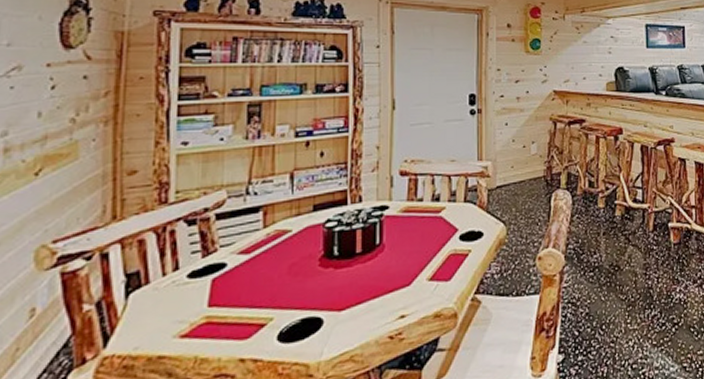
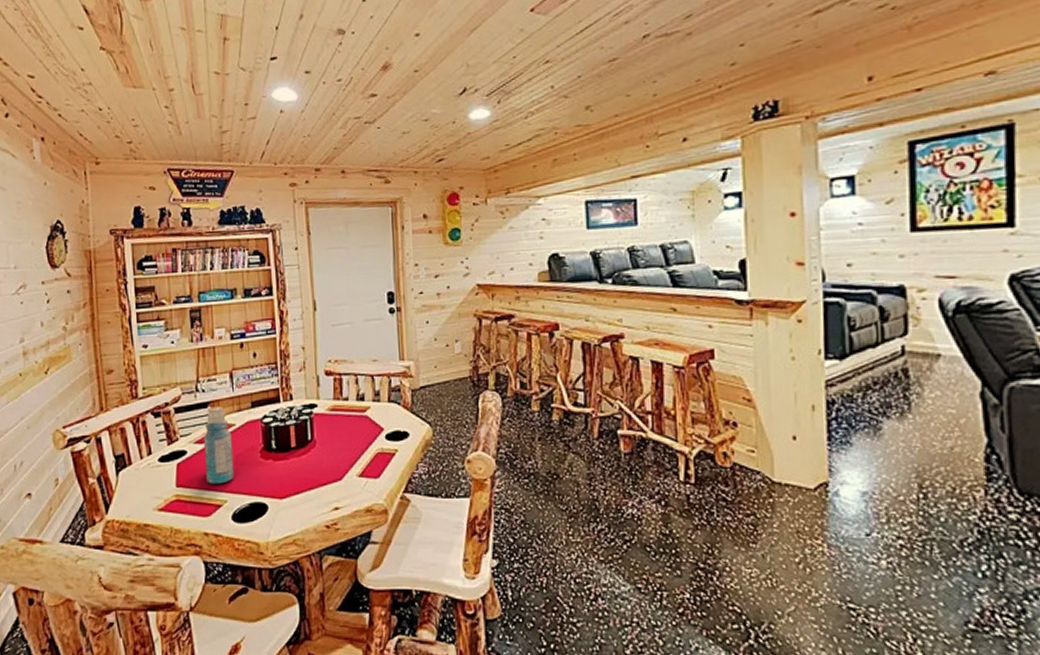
bottle: none [249,211,287,300] -> present [204,406,235,484]

